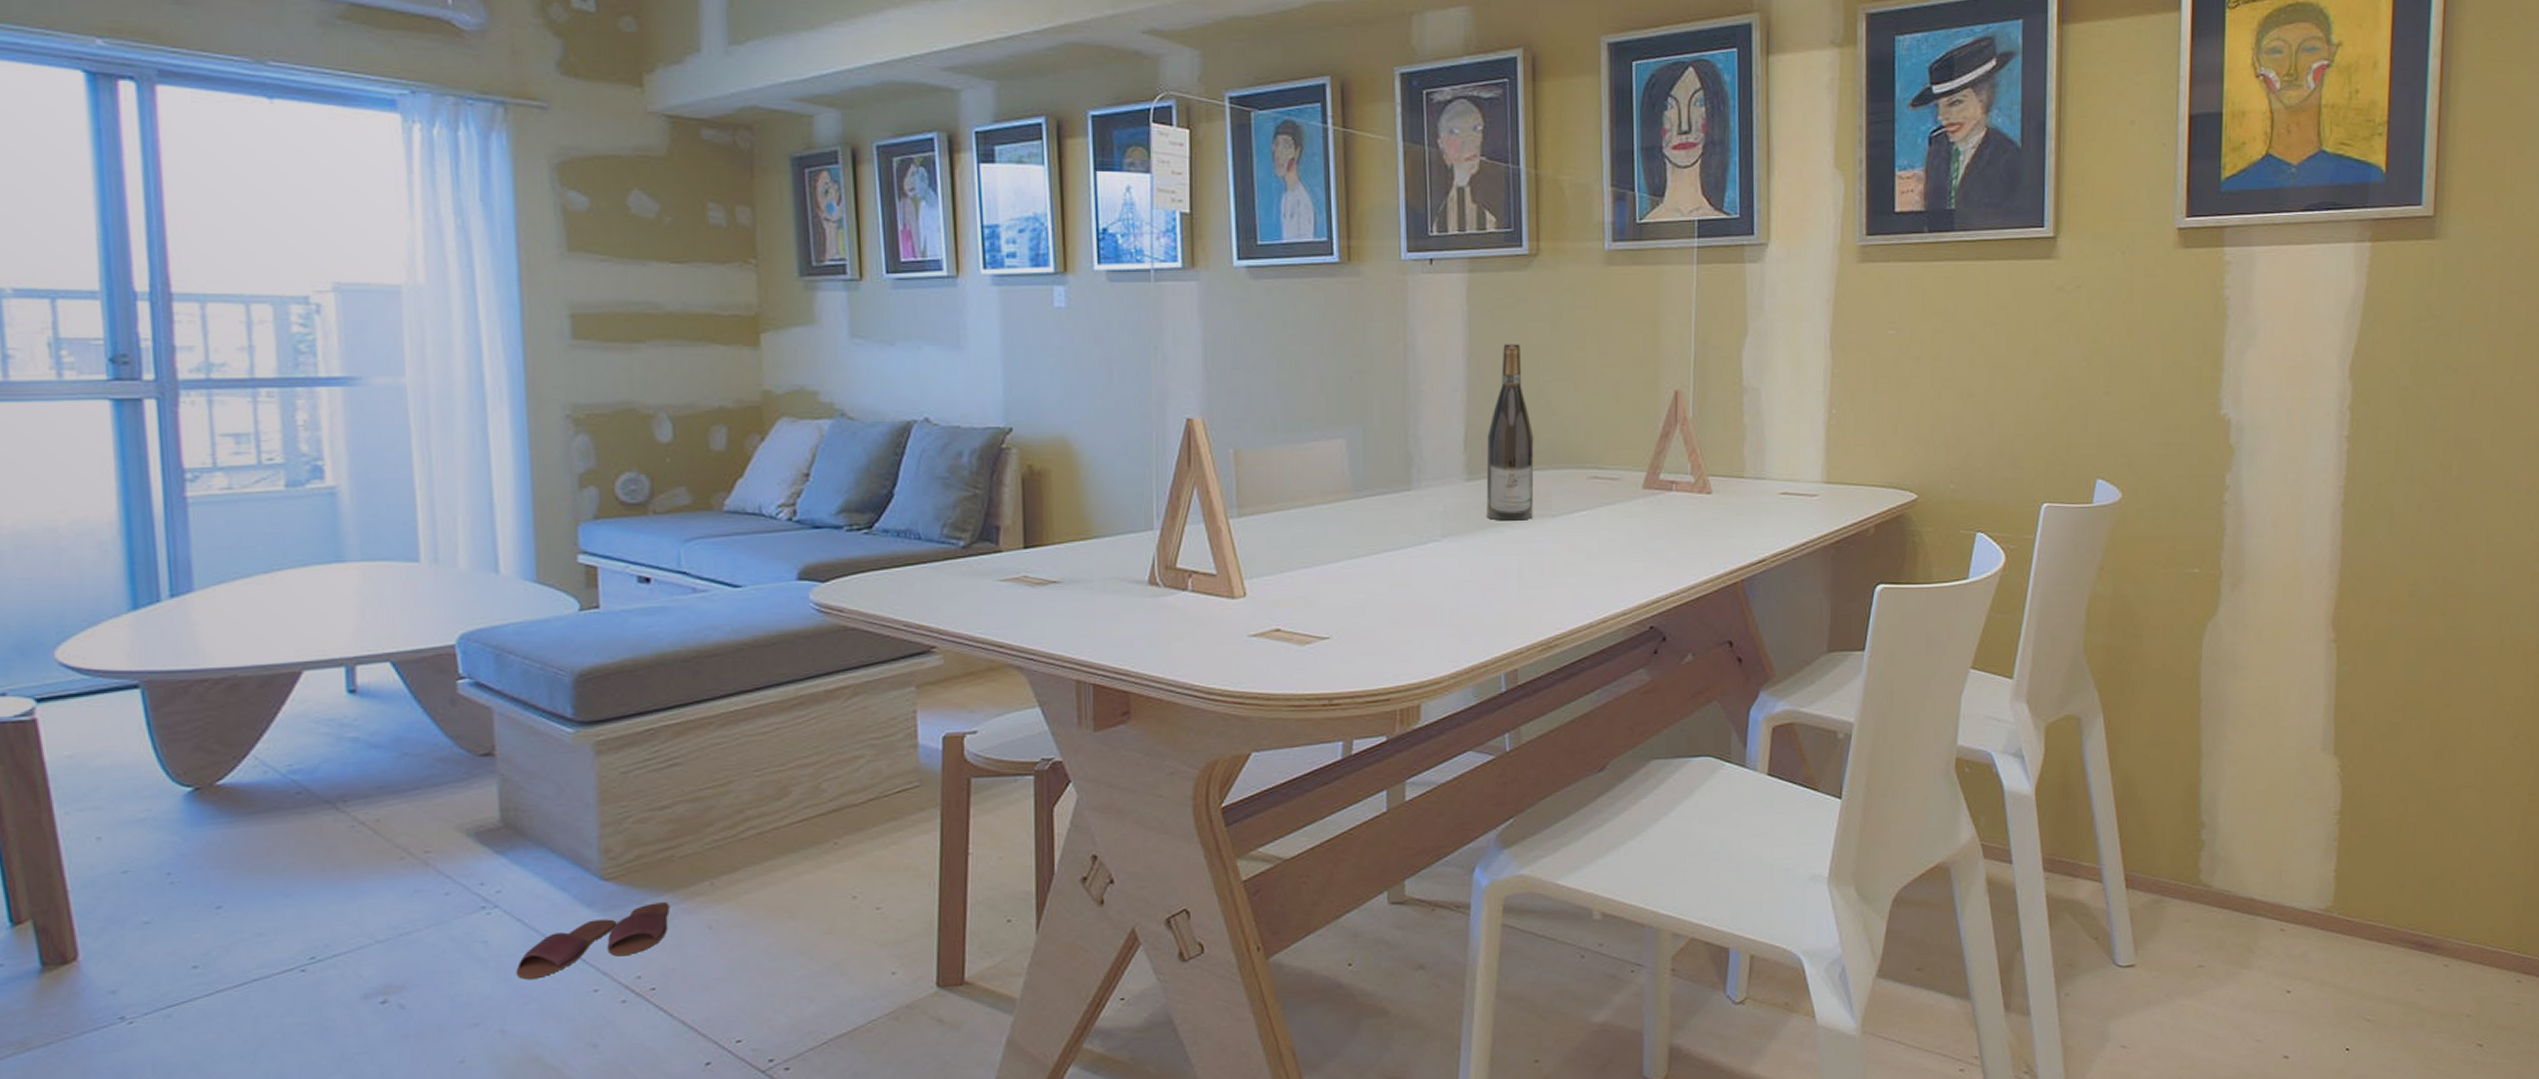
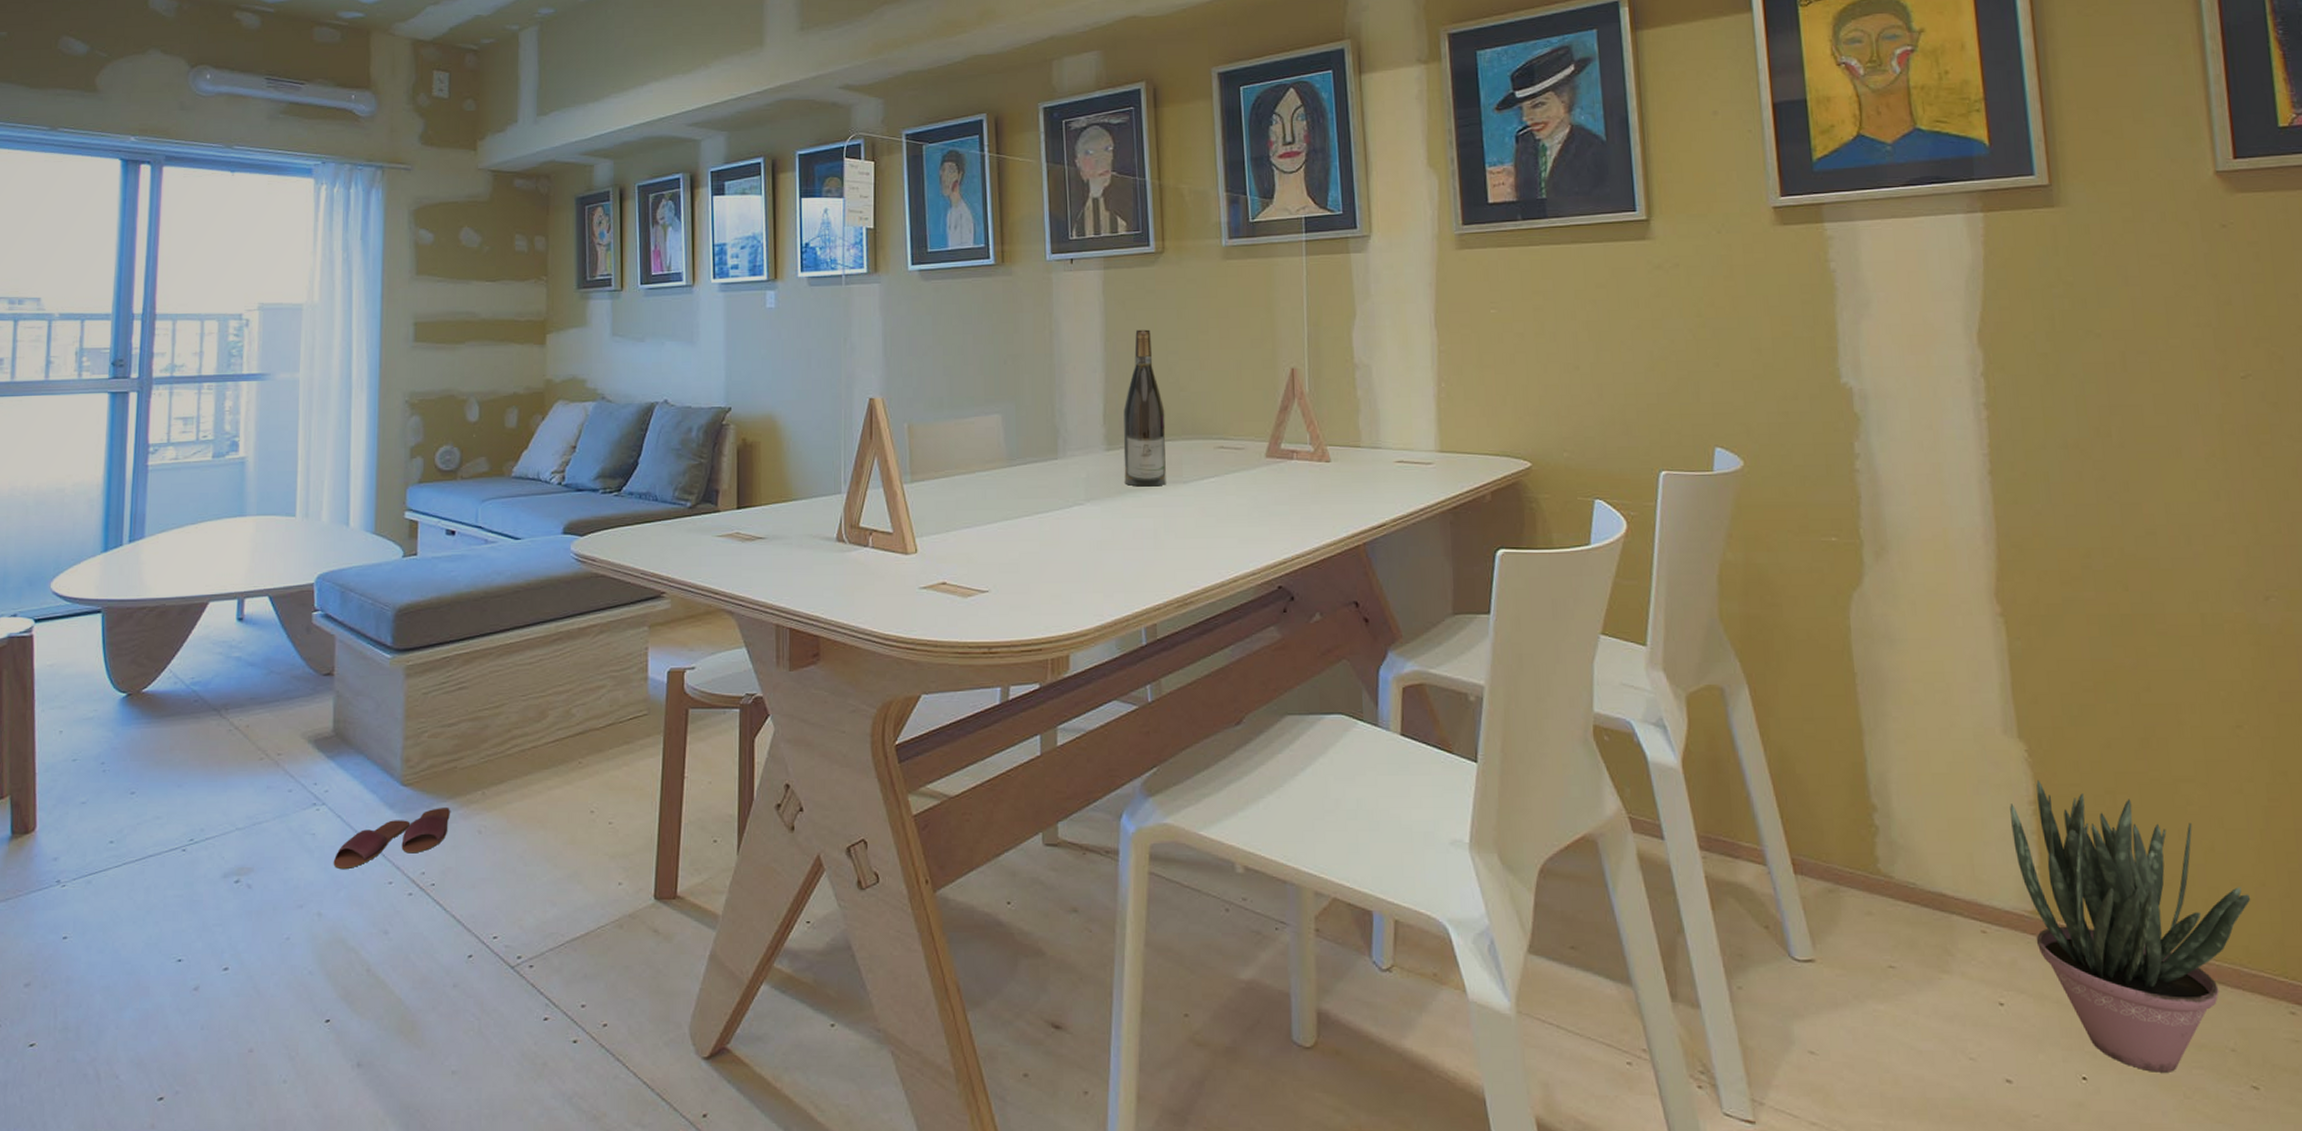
potted plant: none [2317,792,2502,1039] -> present [2010,779,2251,1072]

